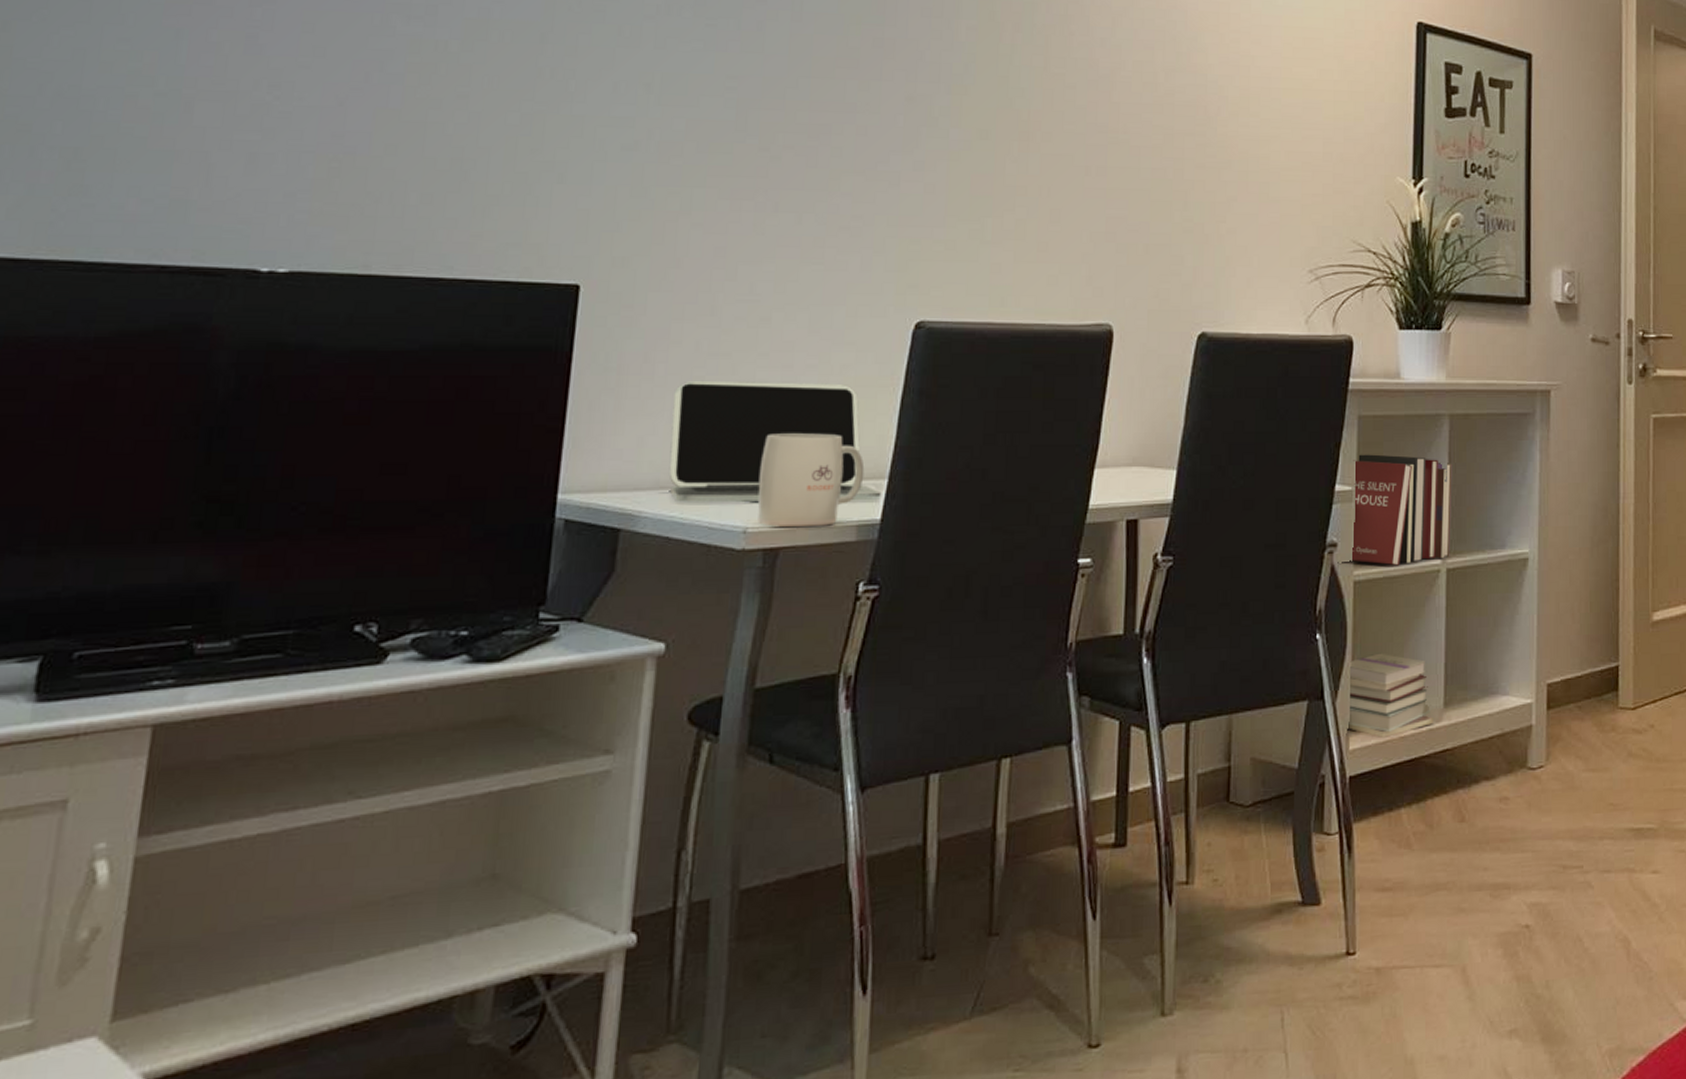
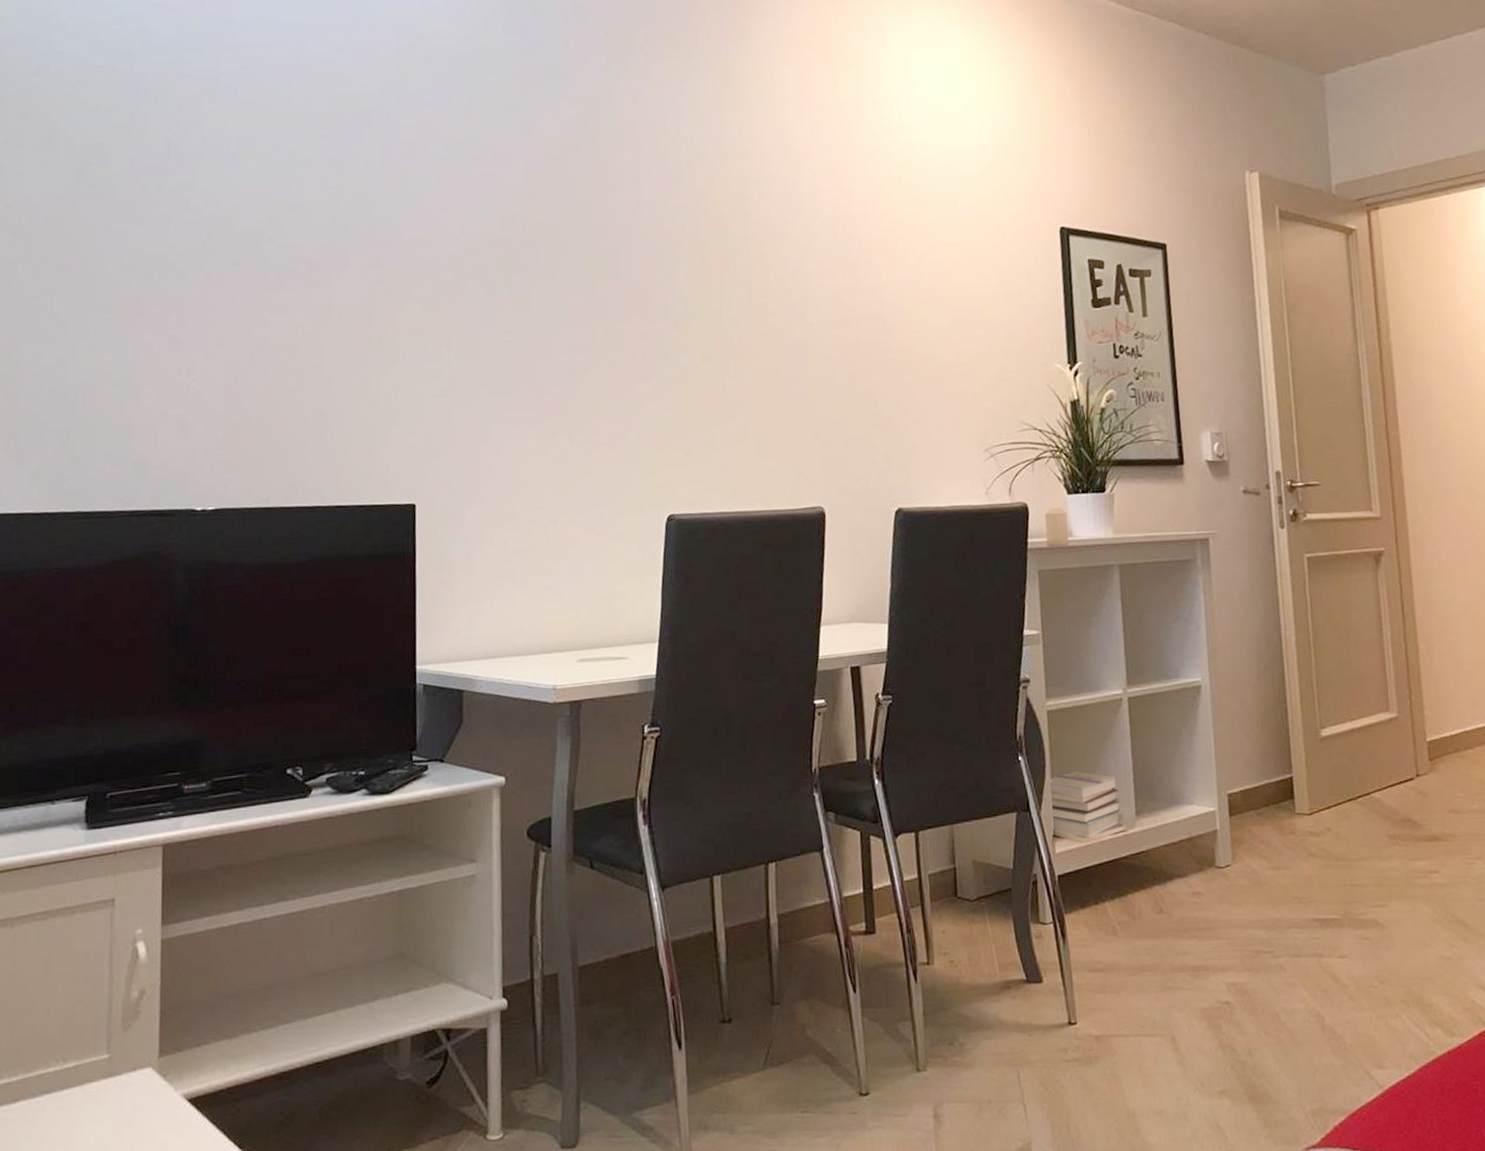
laptop: present [668,380,882,503] -> none [492,568,655,668]
mug: present [757,433,865,528] -> none [560,608,640,684]
books: present [1350,454,1452,566] -> none [1037,602,1130,697]
candle: none [1370,344,1397,390] -> present [1044,507,1069,547]

